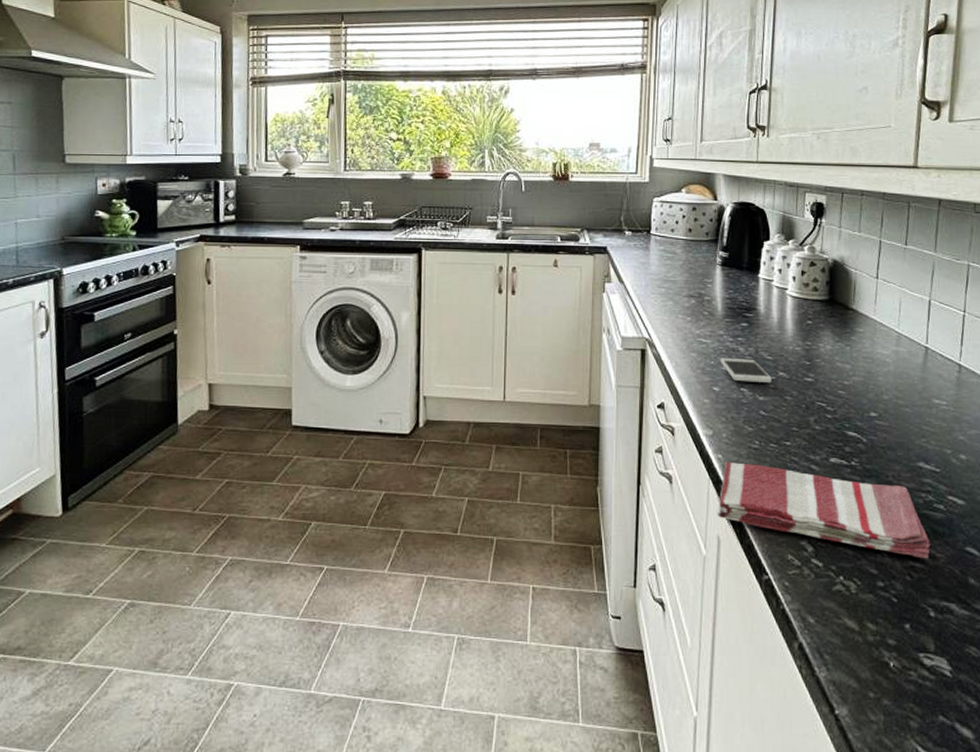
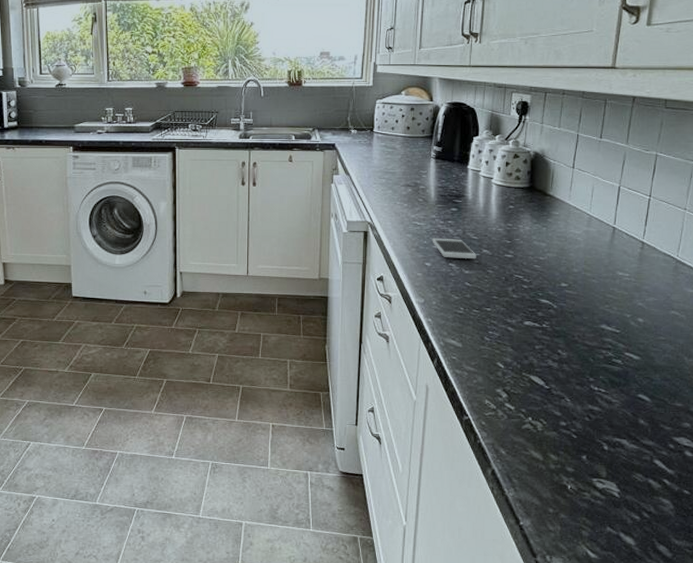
dish towel: present [717,461,930,559] -> none [426,324,607,404]

